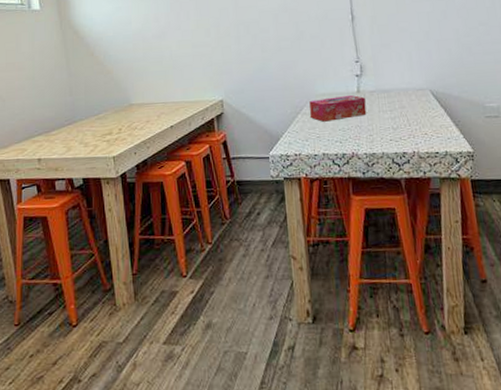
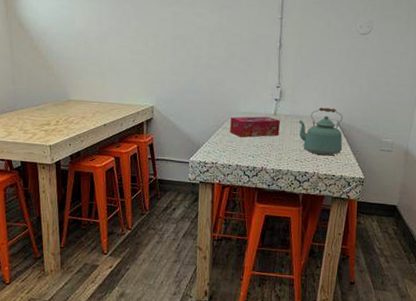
kettle: none [386,76,442,131] -> present [299,107,343,156]

